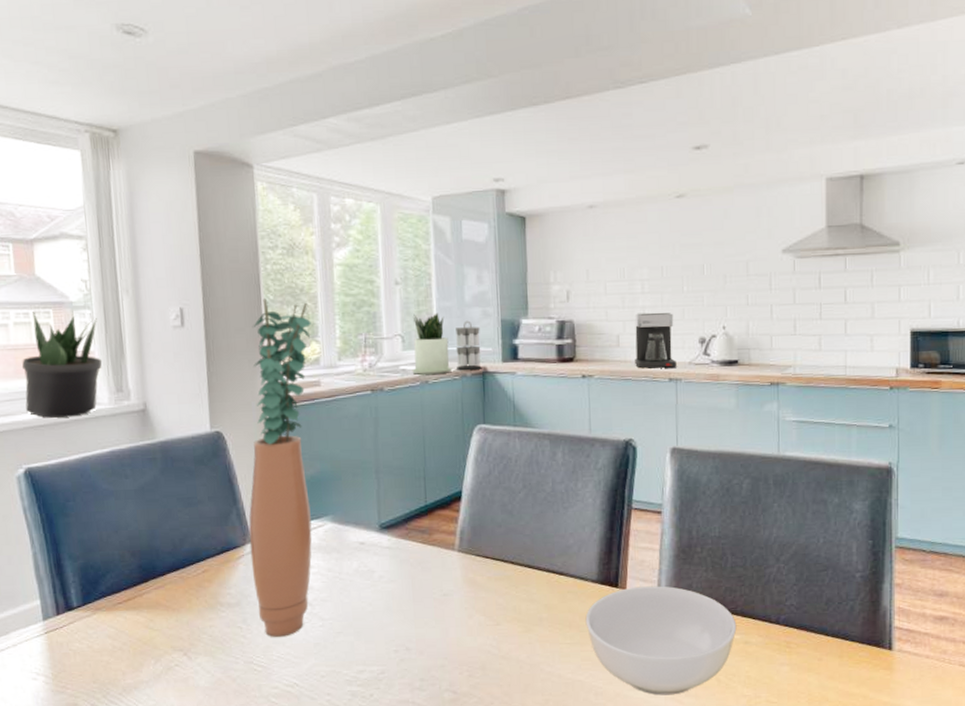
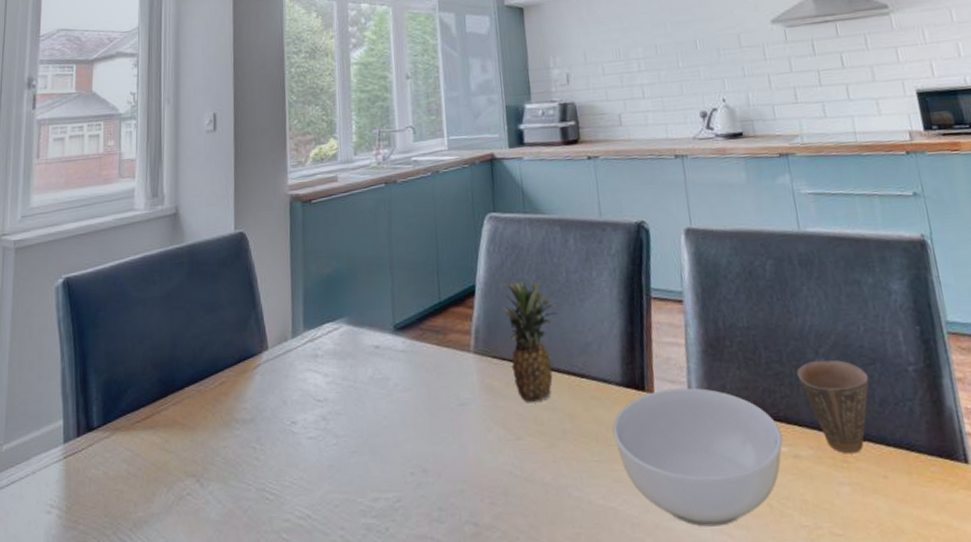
planter: present [21,312,103,418] -> none [71,125,142,226]
vase: present [249,299,312,637] -> none [266,100,330,459]
planter: present [412,312,453,375] -> none [423,103,462,165]
spice rack: present [456,320,482,371] -> none [463,109,490,159]
fruit: none [488,488,545,594] -> present [502,280,561,402]
coffee maker: present [635,312,677,369] -> none [634,89,681,147]
cup: none [758,566,820,641] -> present [797,360,870,454]

